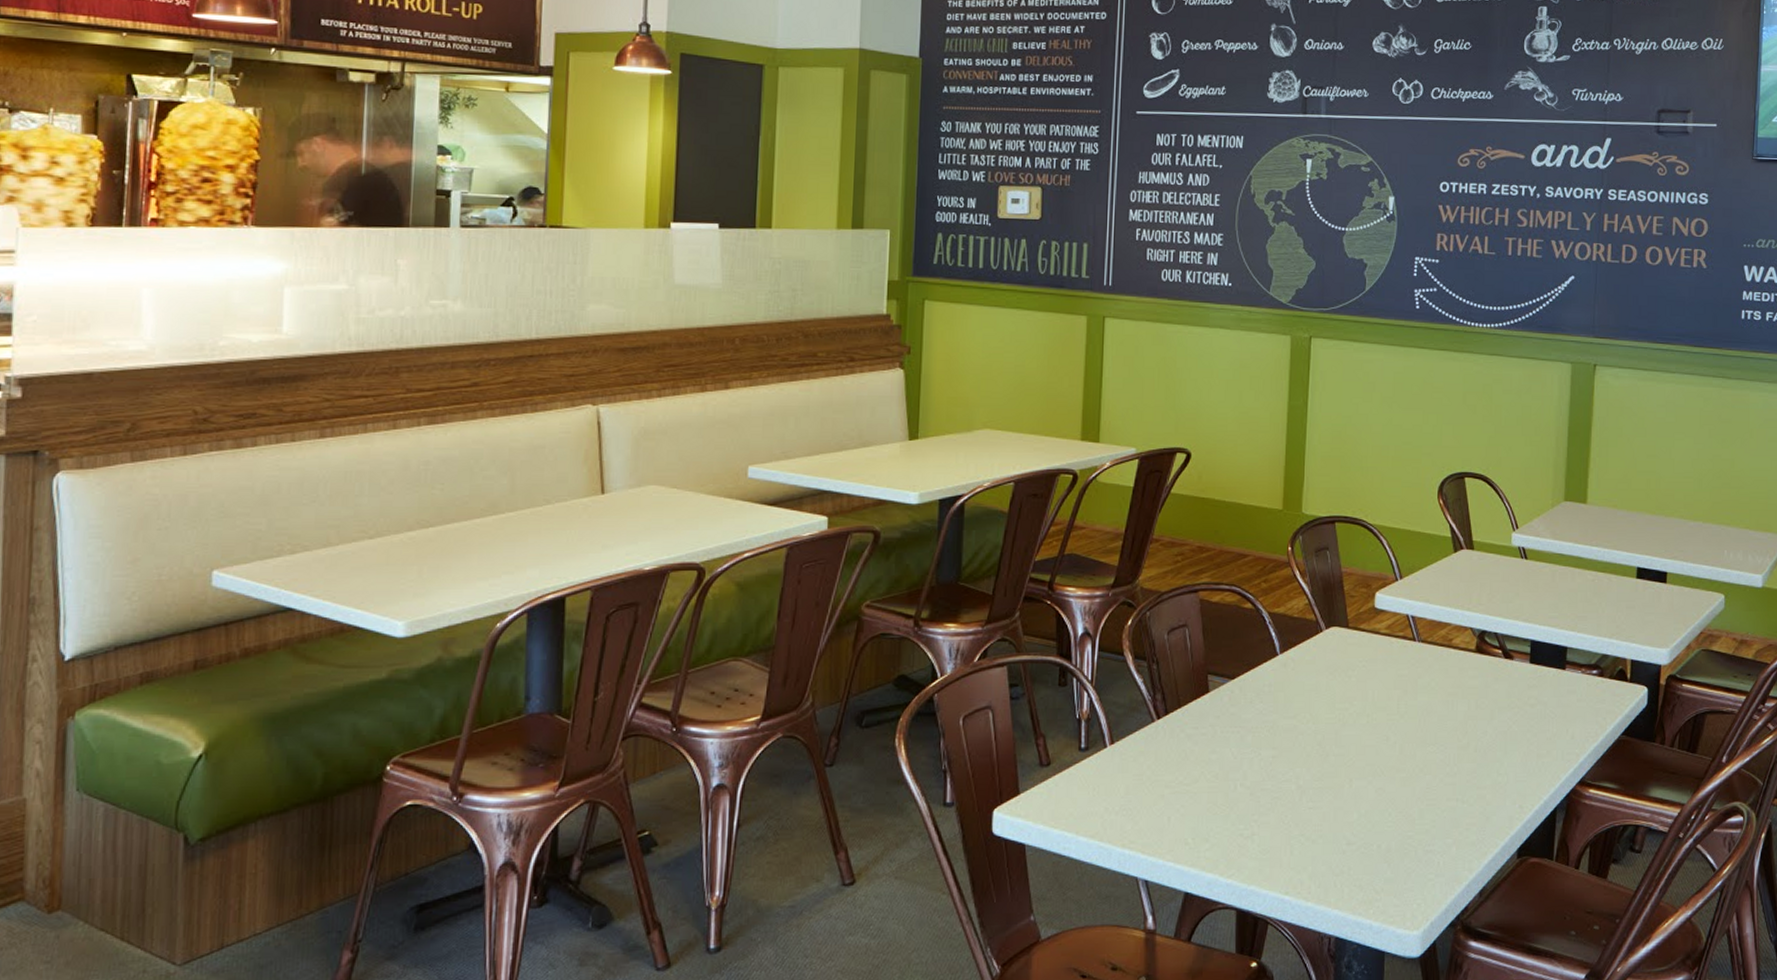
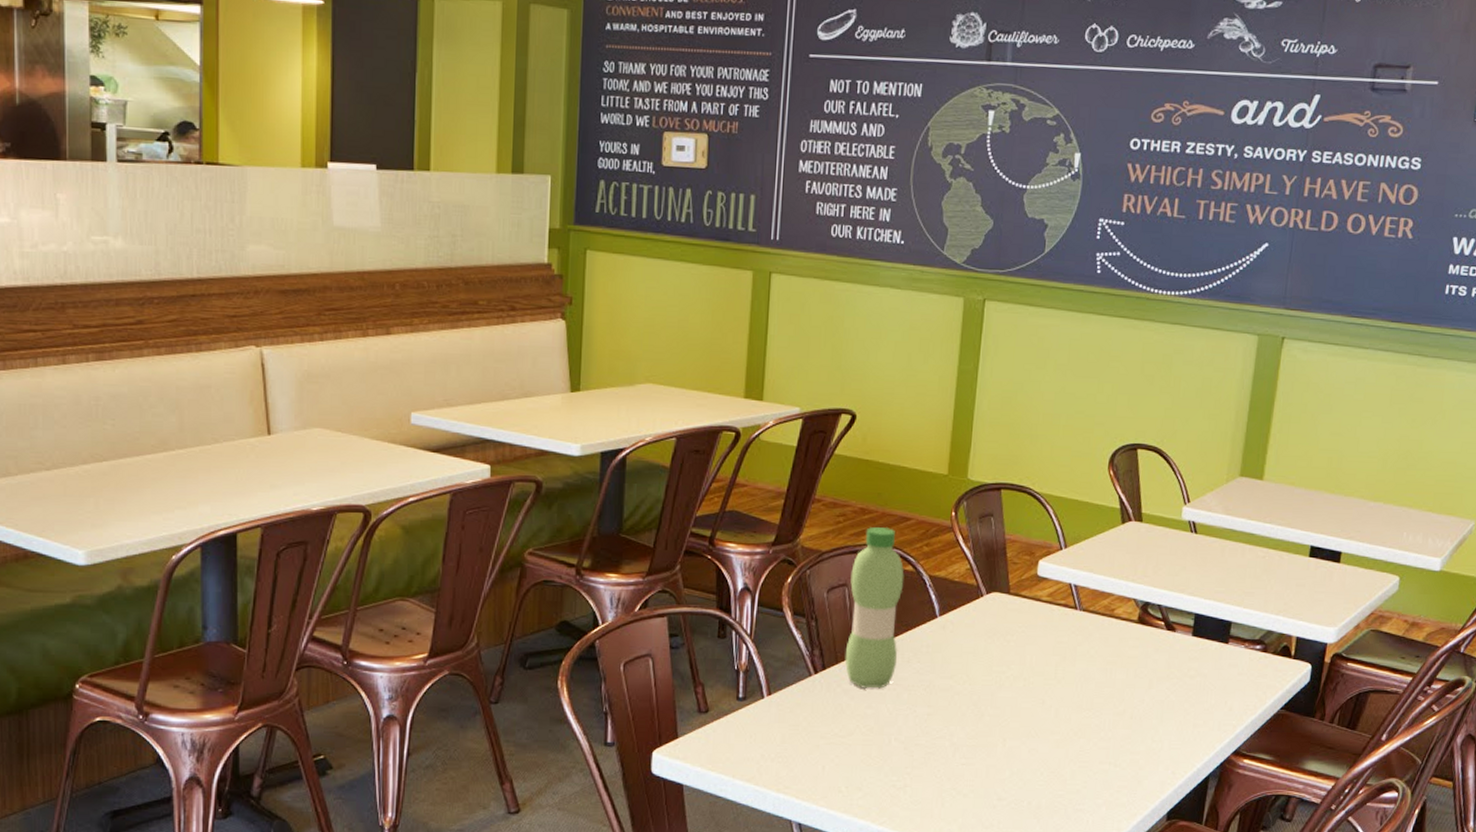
water bottle: none [1187,565,1244,732] -> present [845,527,904,689]

